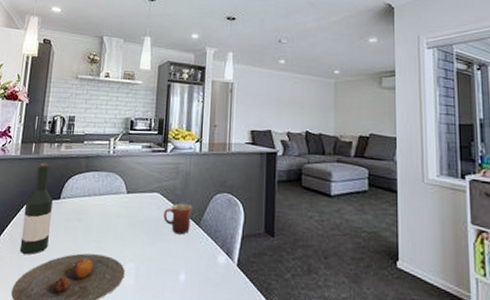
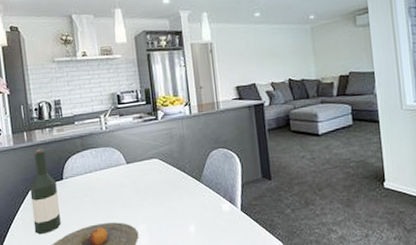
mug: present [164,203,193,235] -> none [165,163,192,193]

